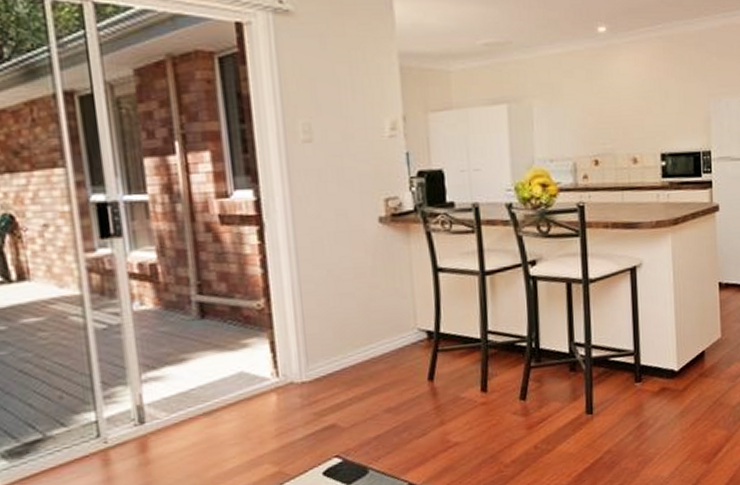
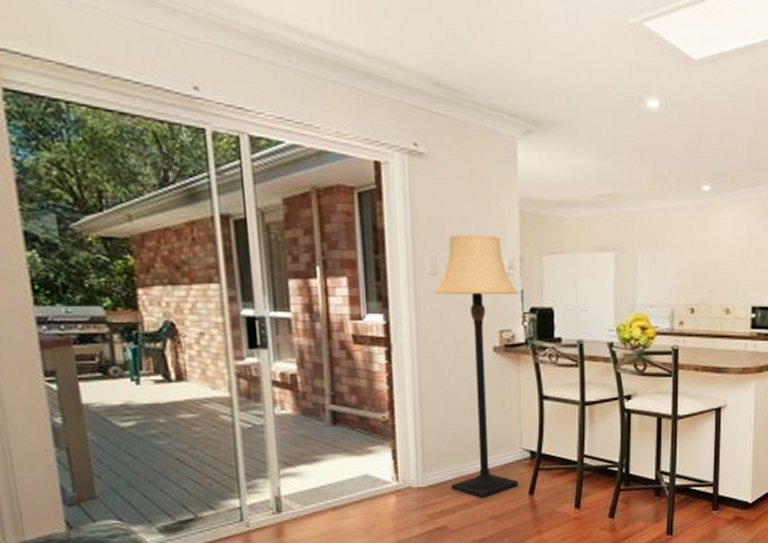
lamp: none [308,95,416,389] -> present [433,235,519,498]

